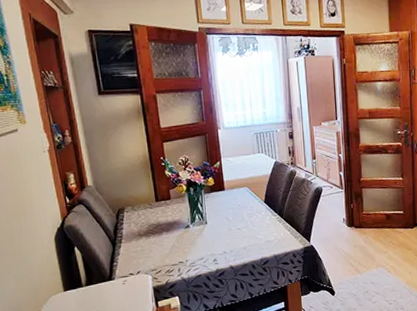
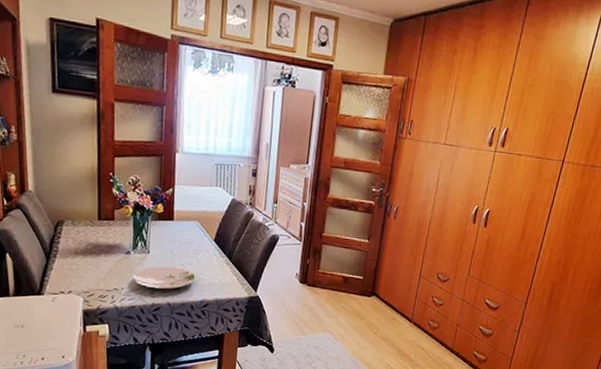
plate: none [195,232,253,256] -> present [133,266,196,290]

